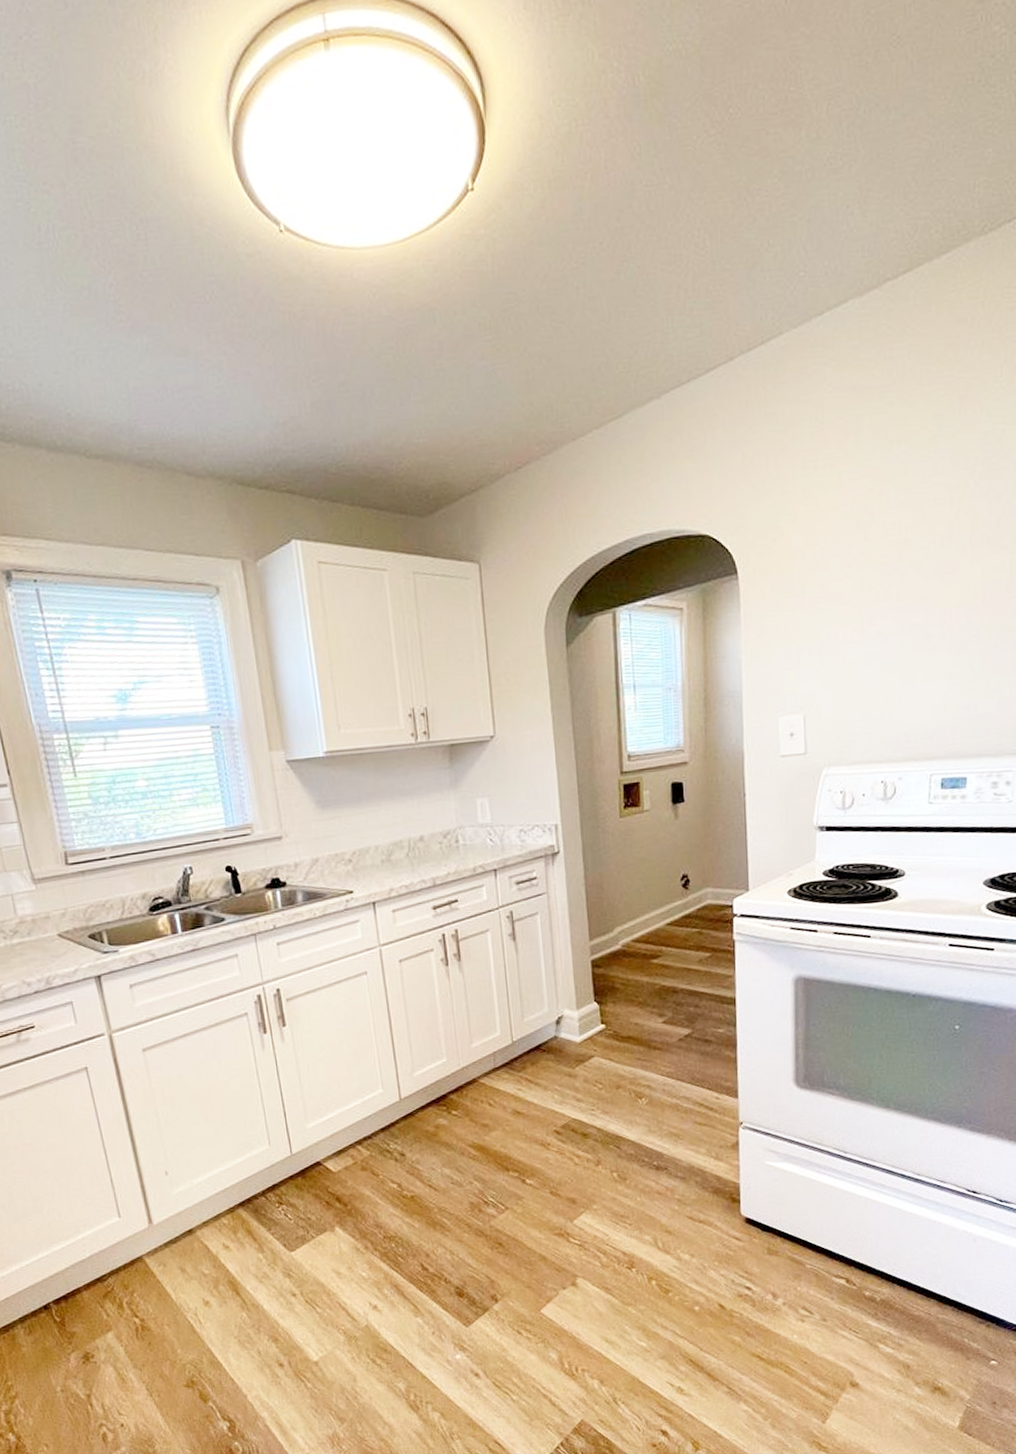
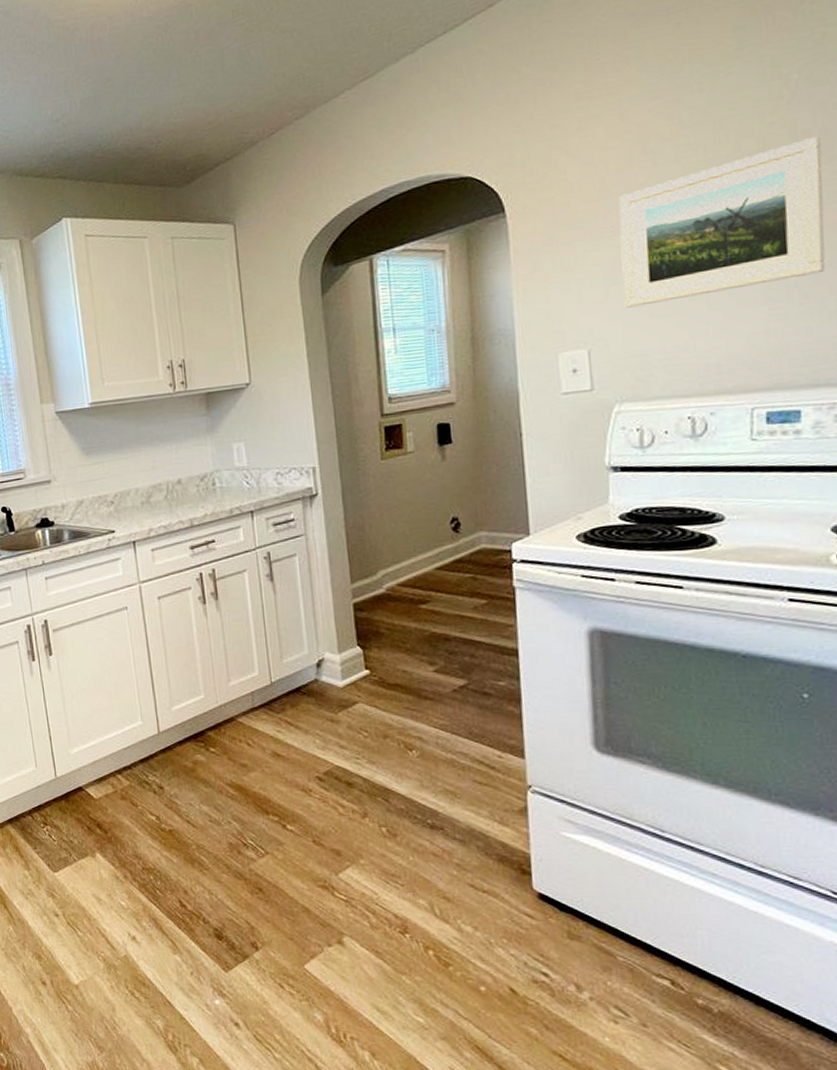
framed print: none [834,526,995,677] -> present [618,135,826,308]

